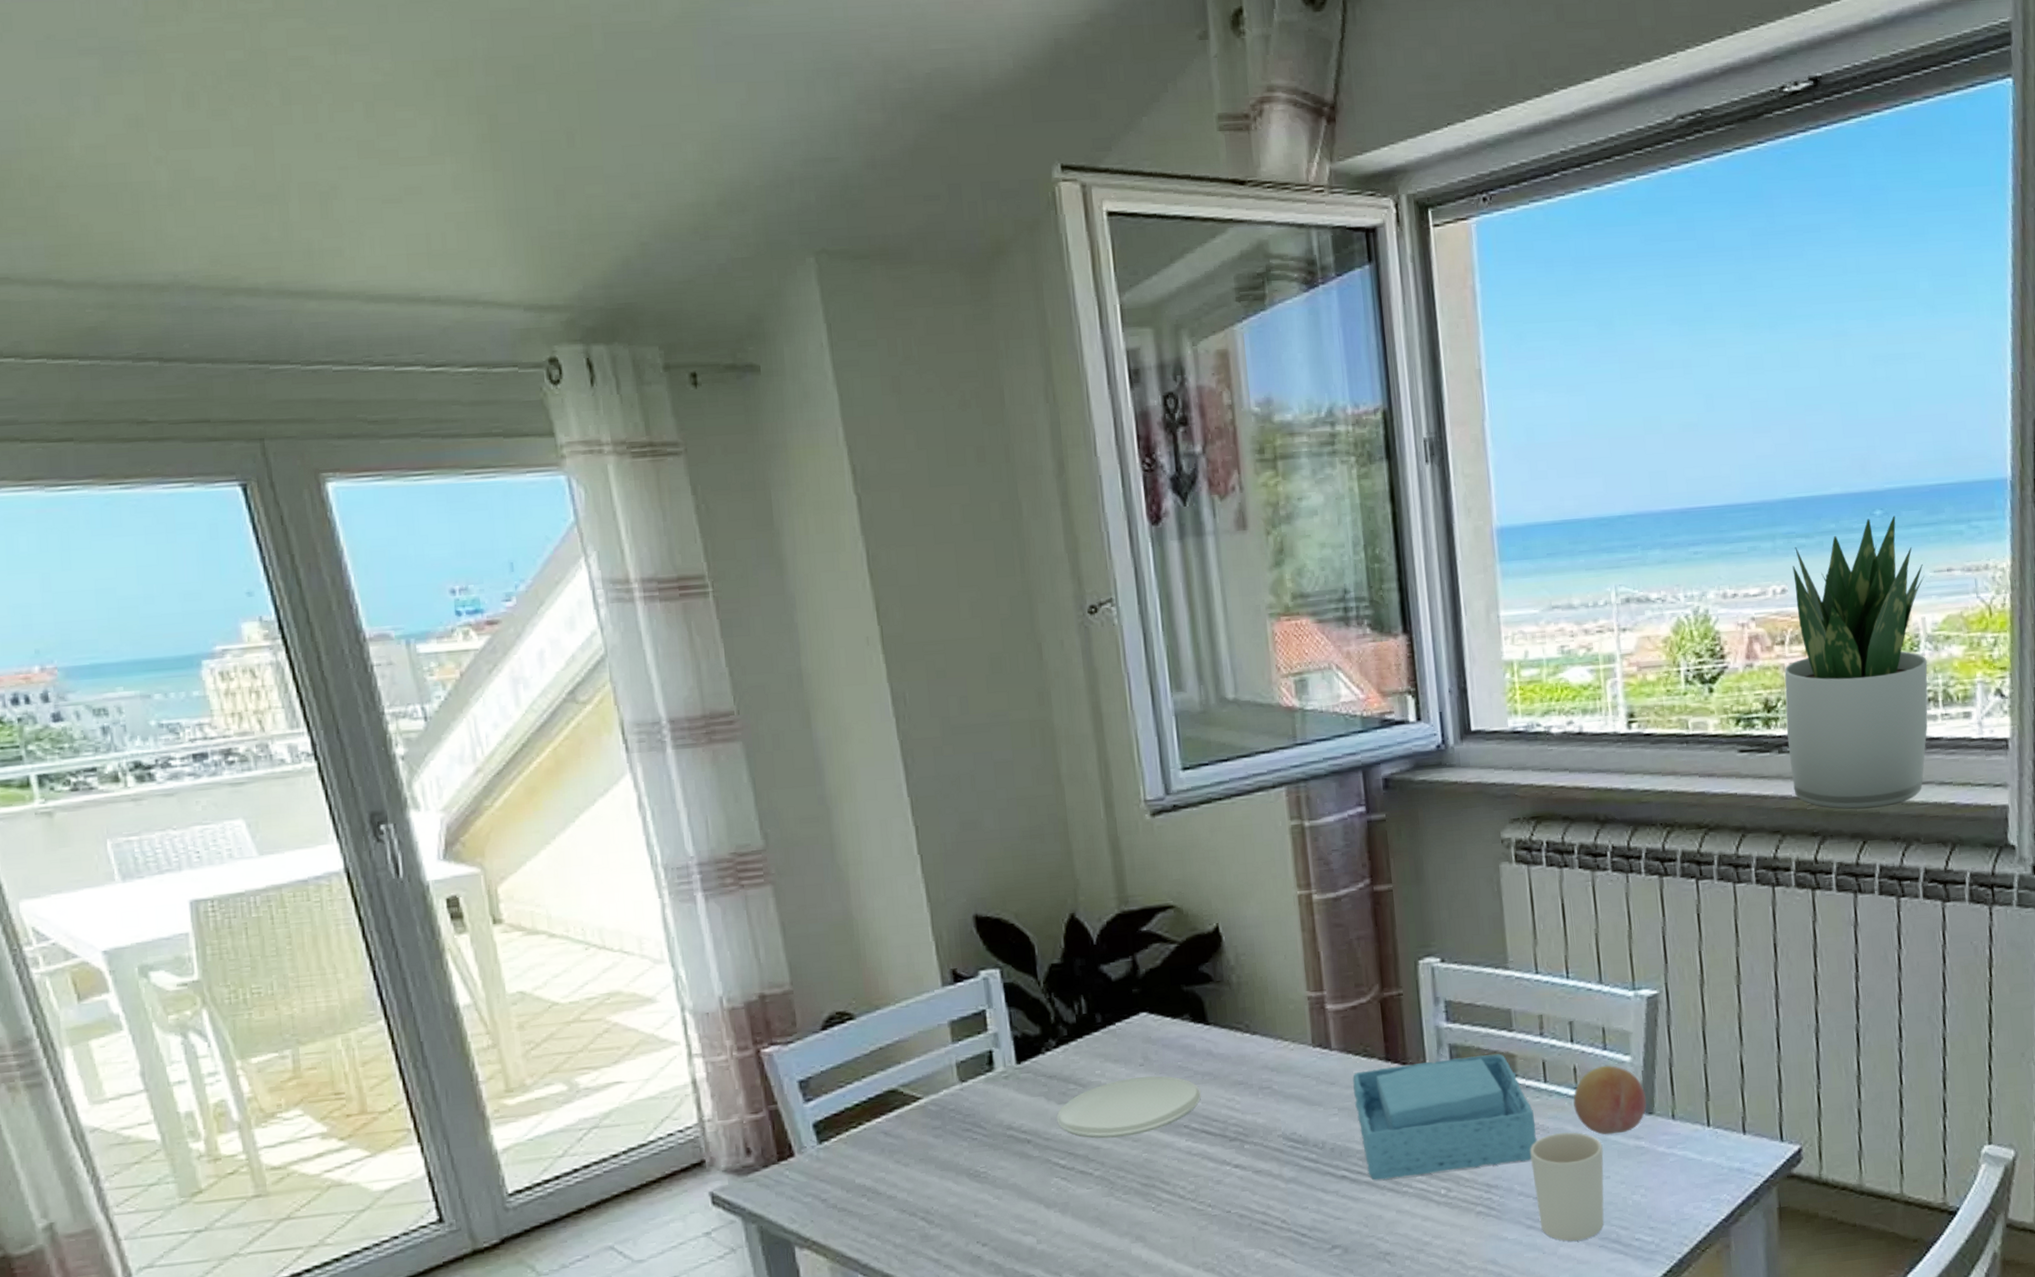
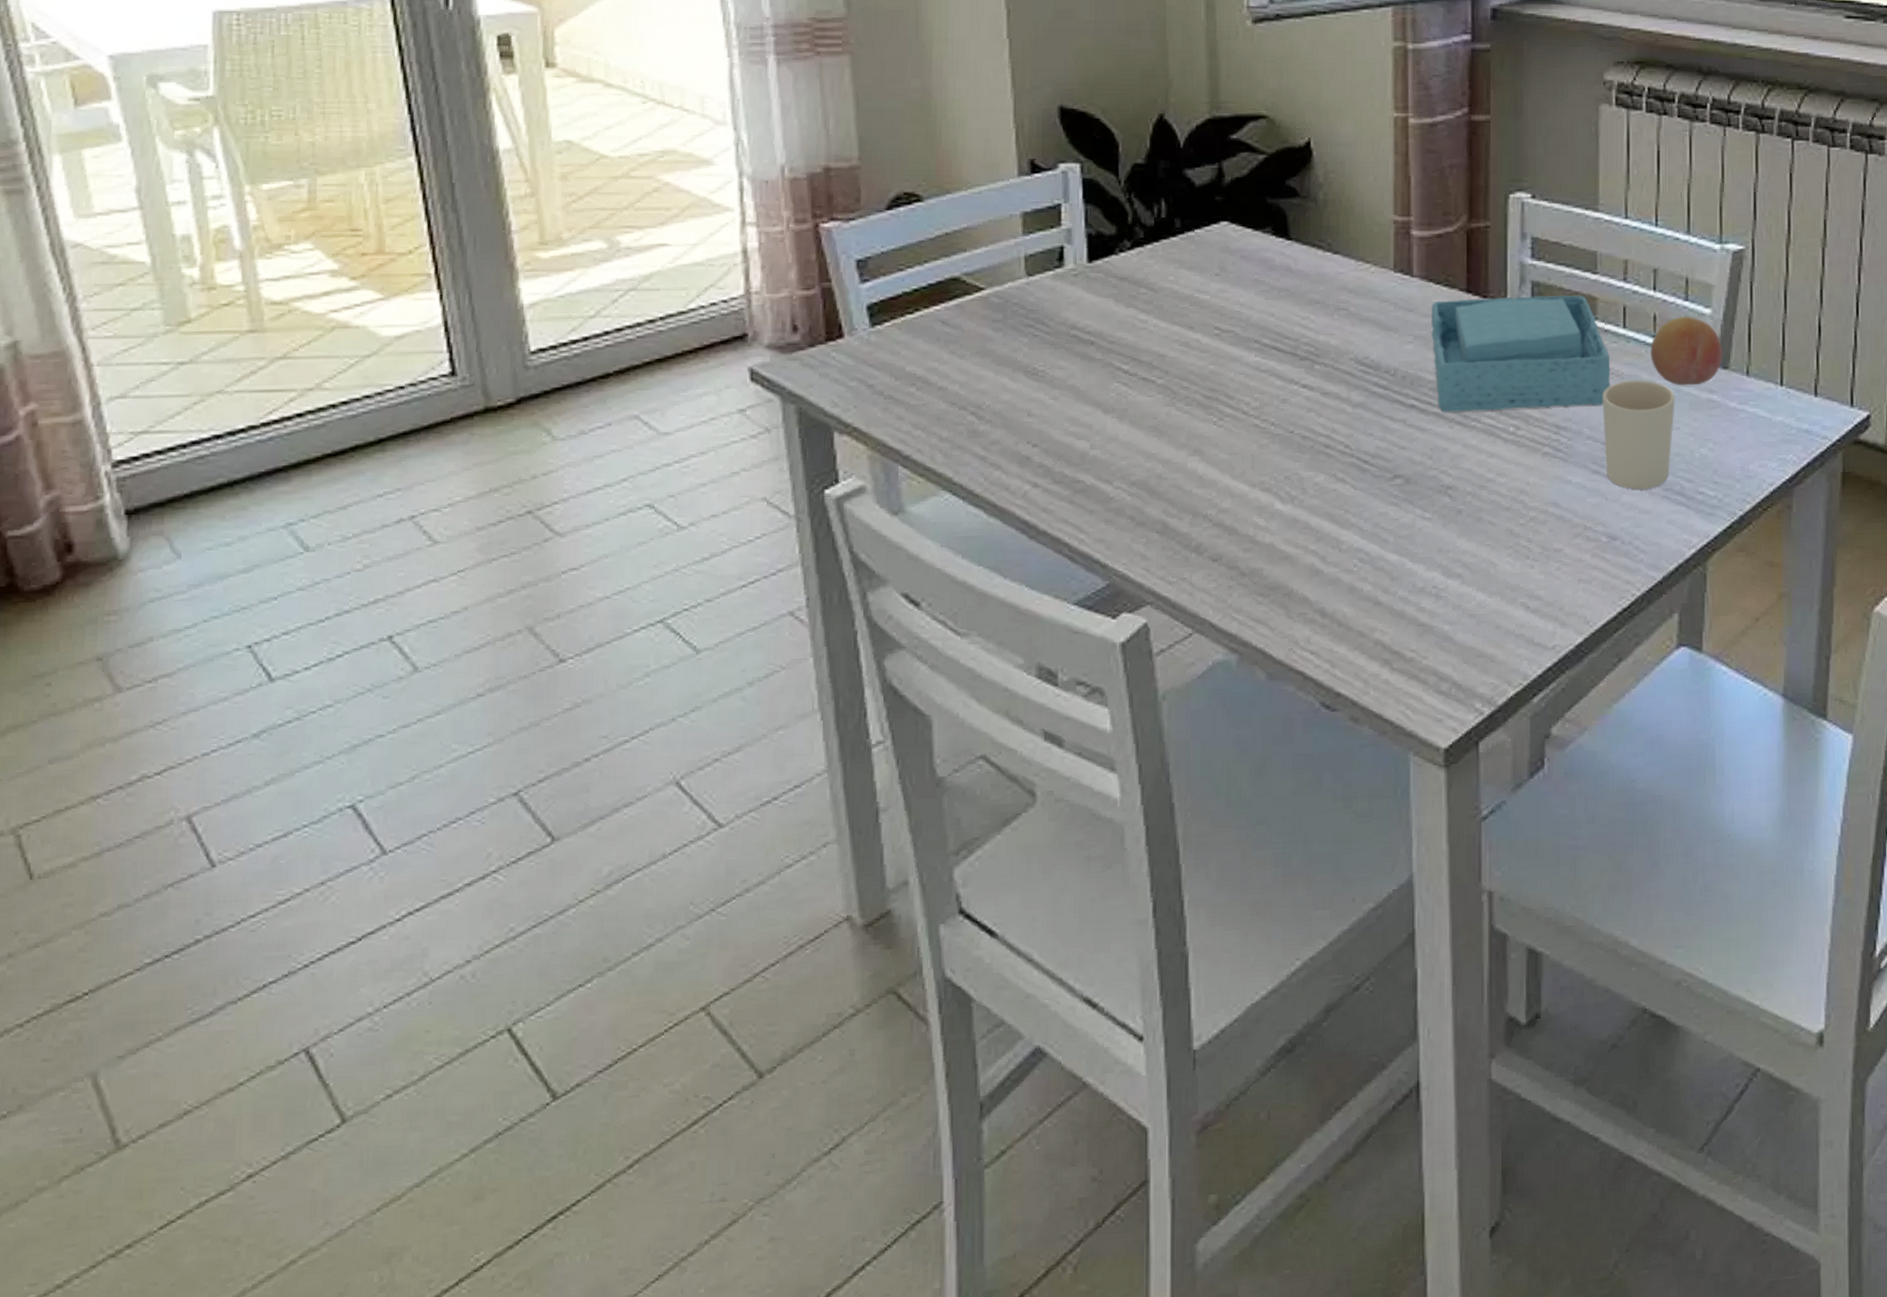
plate: present [1056,1075,1202,1139] -> none [1124,287,1276,347]

